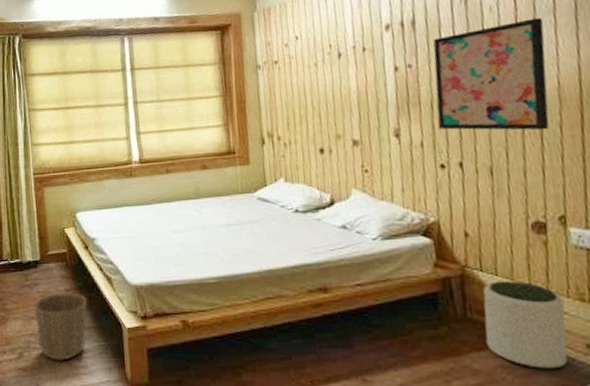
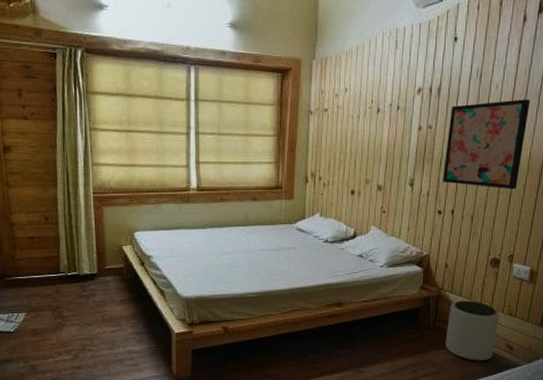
waste basket: present [33,292,88,361] -> none [89,303,141,360]

